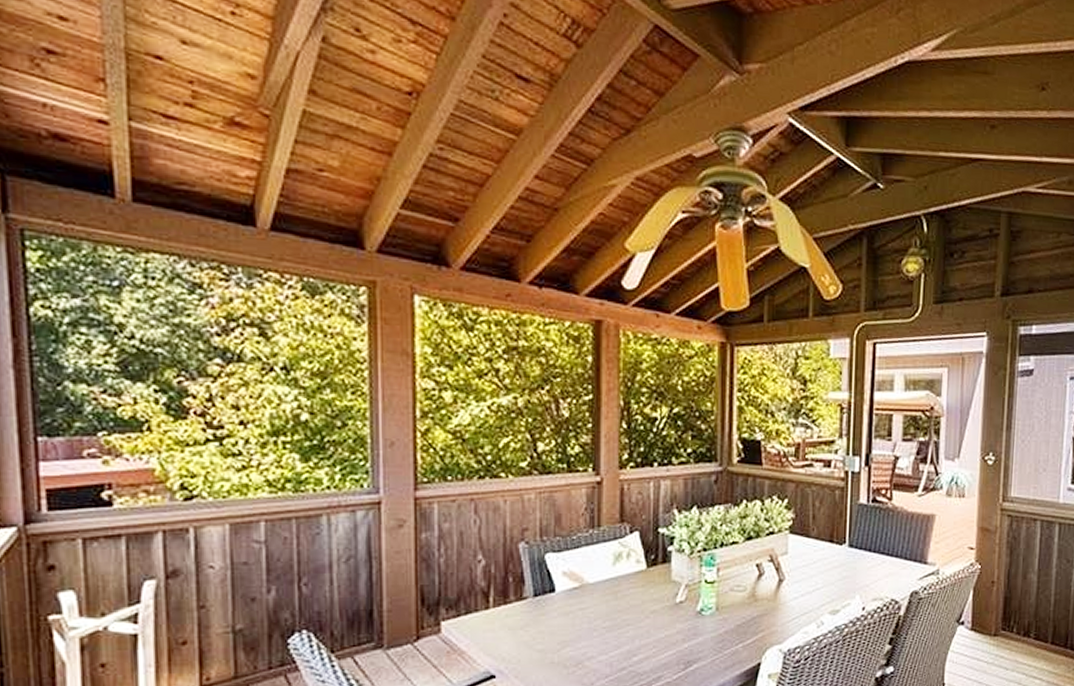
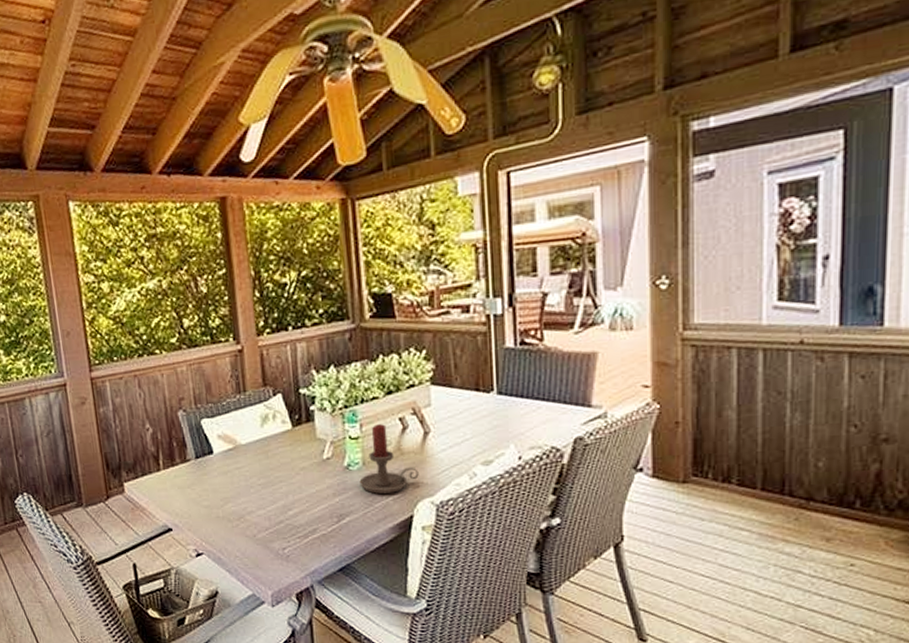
candle holder: none [711,569,770,640] -> present [359,424,419,494]

